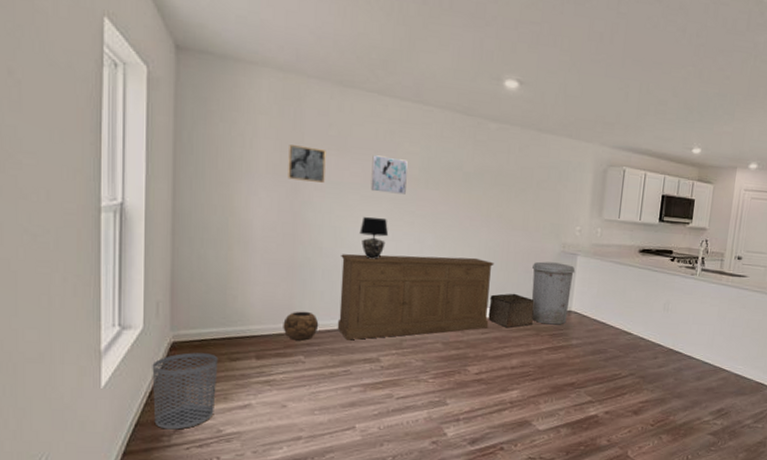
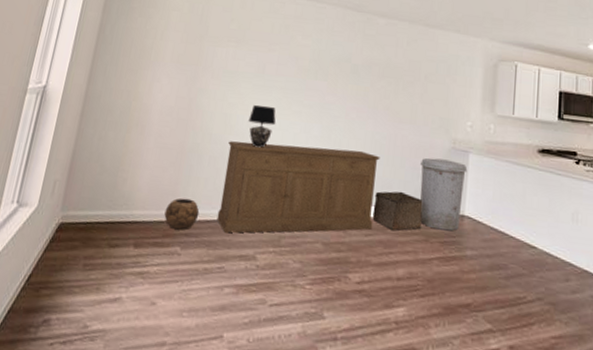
waste bin: present [152,352,219,430] -> none [26,235,99,321]
wall art: present [288,145,326,183] -> none [189,37,226,72]
wall art: present [370,155,408,195] -> none [262,47,300,85]

